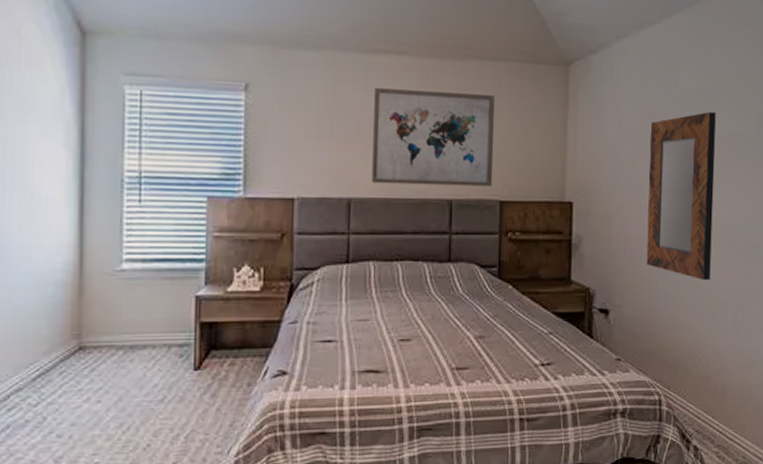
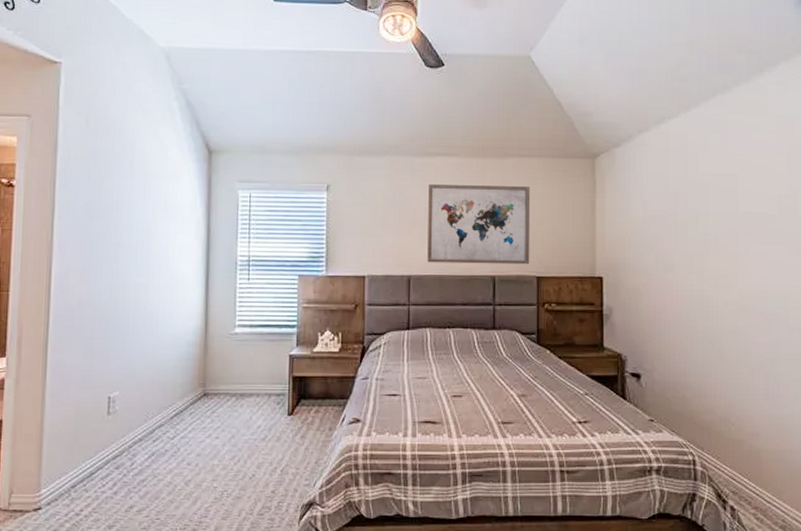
home mirror: present [646,112,716,281] -> none [673,194,739,349]

